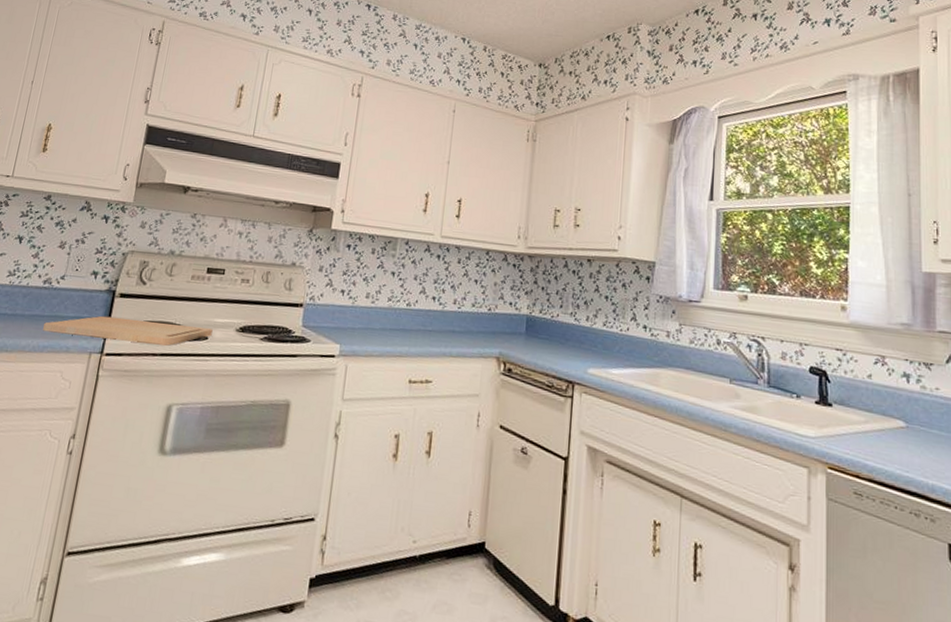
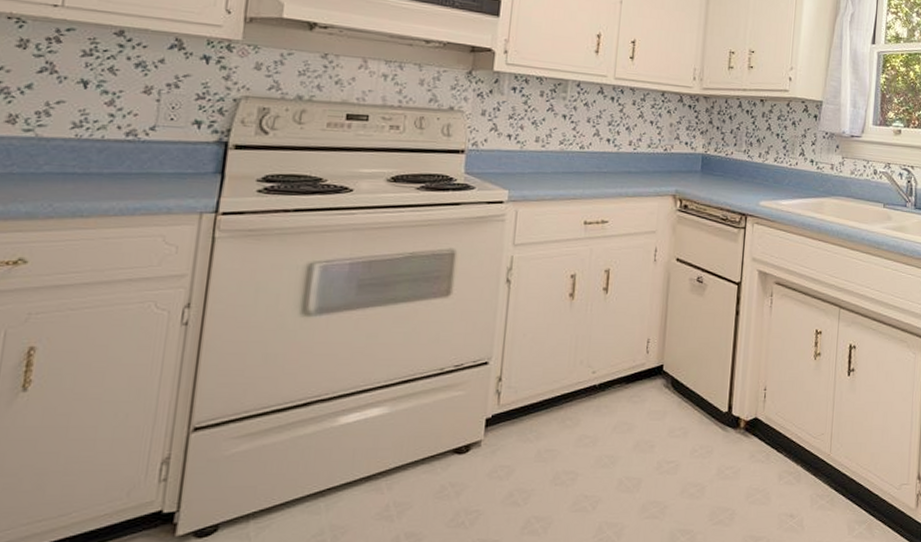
cutting board: present [43,315,213,346] -> none [131,170,358,201]

